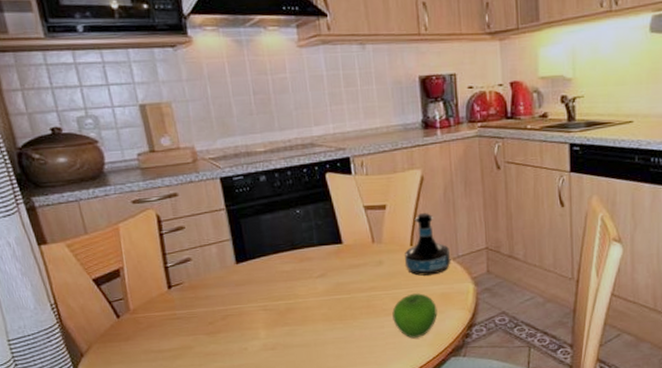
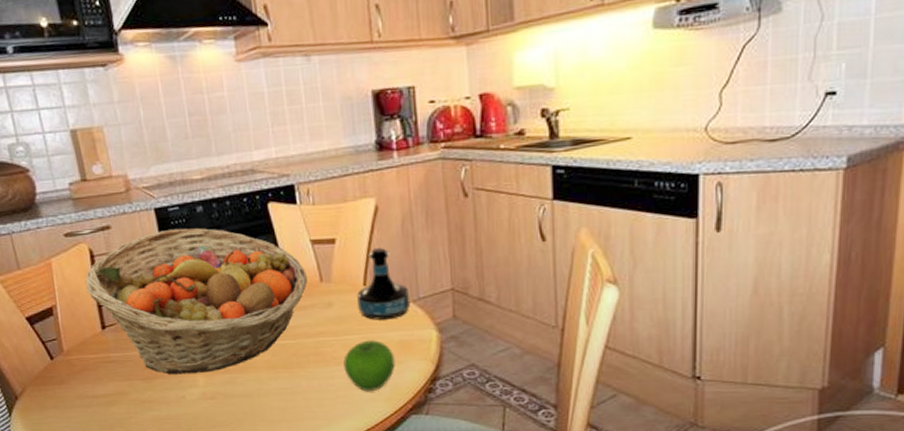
fruit basket: none [152,195,361,329] -> present [85,228,307,375]

